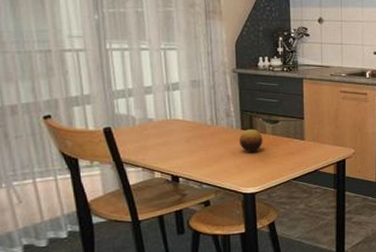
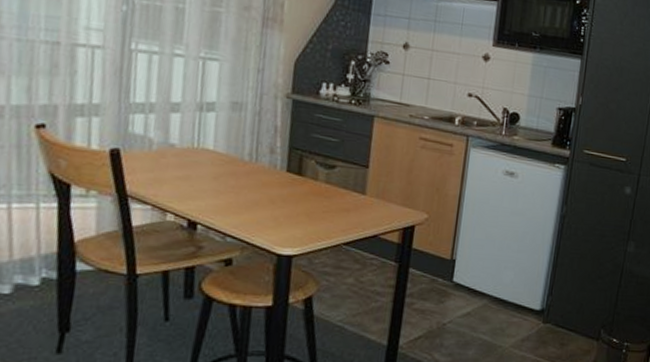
fruit: present [240,128,263,152] -> none [282,172,313,202]

